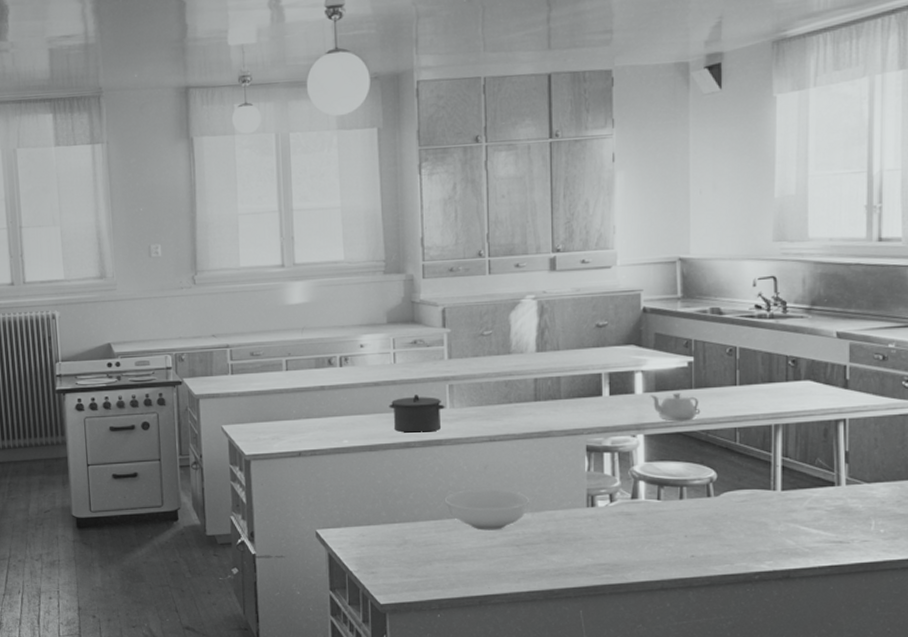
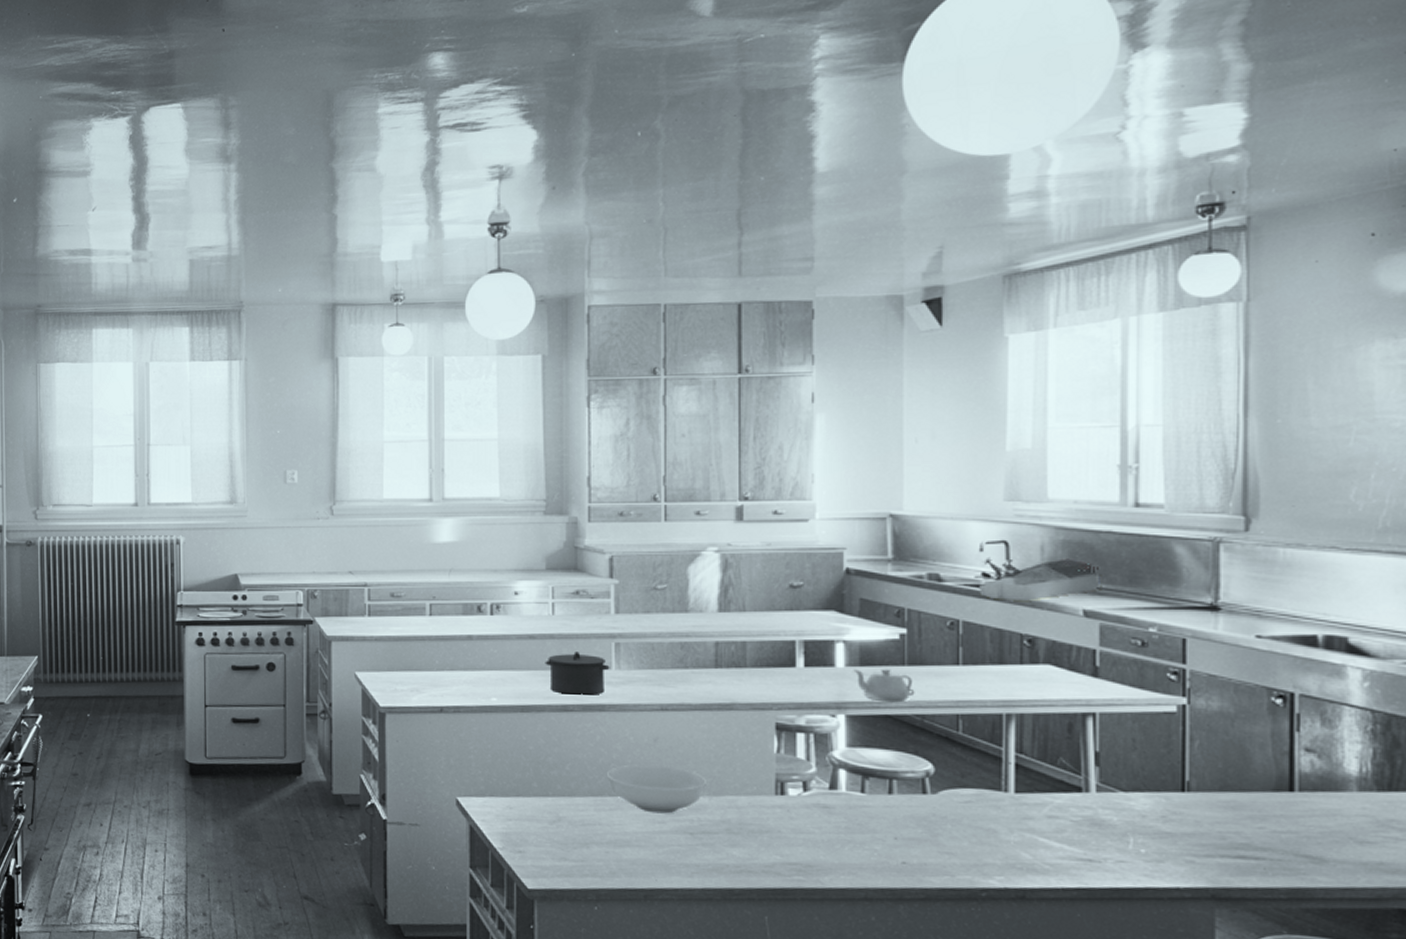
dish rack: none [753,289,852,328] -> present [979,558,1102,602]

